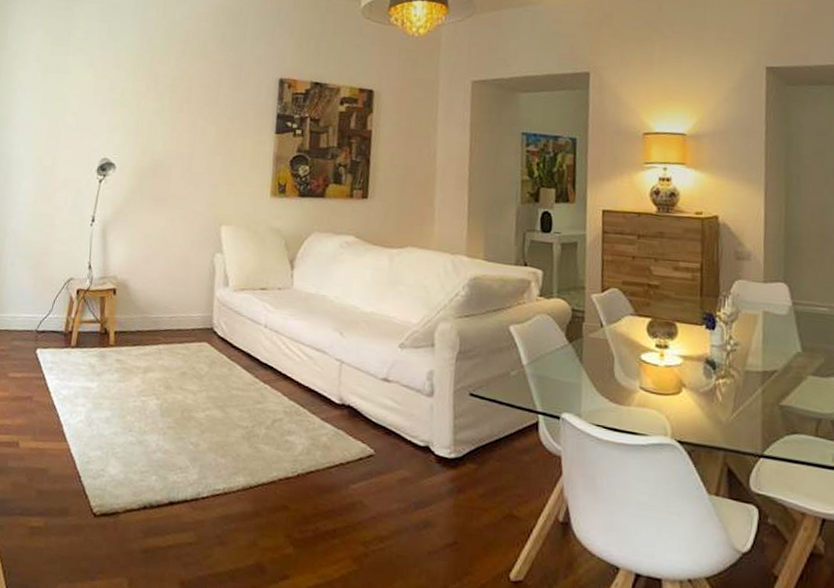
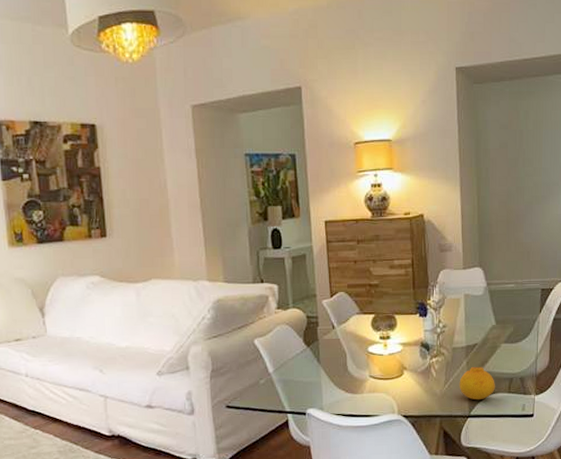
fruit: none [751,396,798,439] -> present [459,366,495,400]

